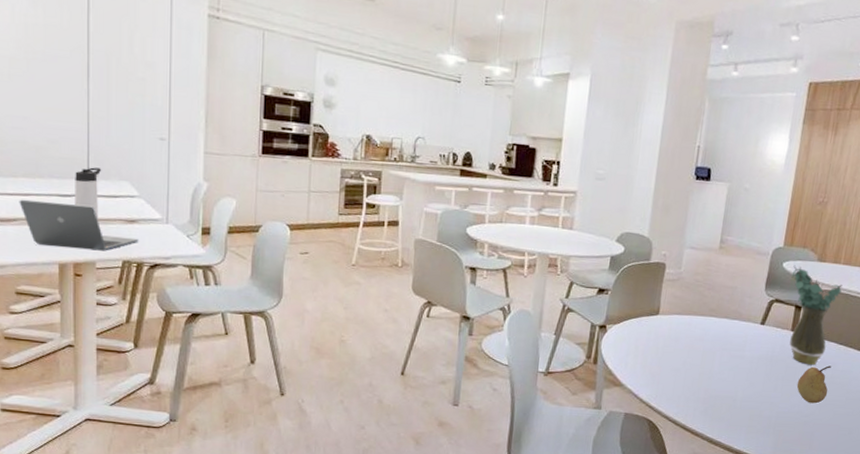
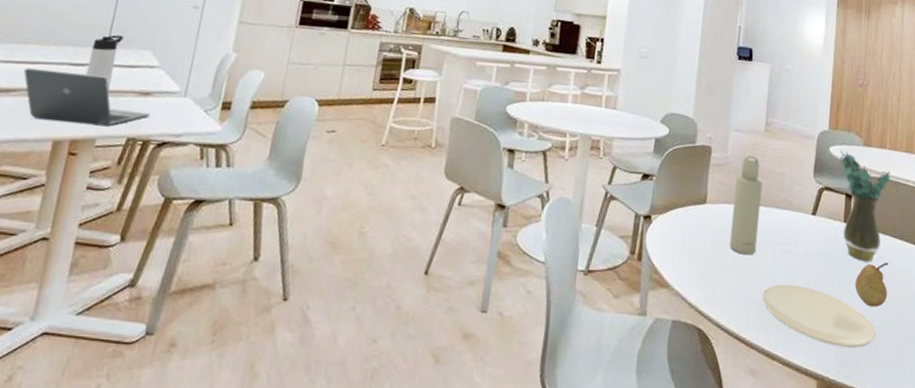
bottle: none [679,270,714,360] -> present [729,155,762,255]
plate: none [709,384,813,436] -> present [762,284,876,348]

